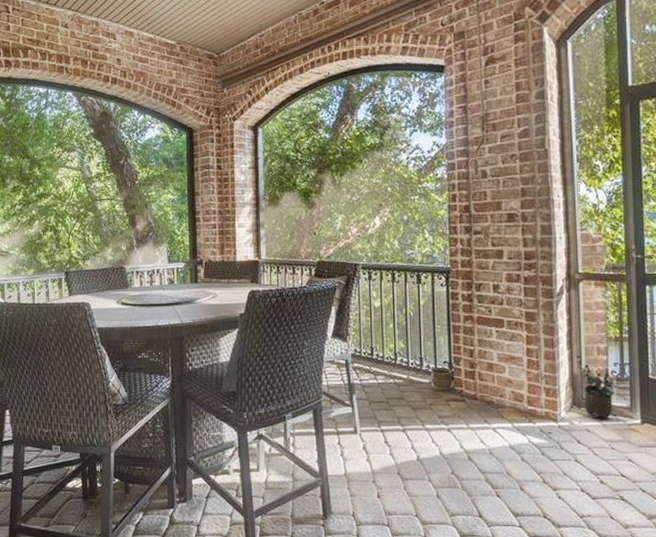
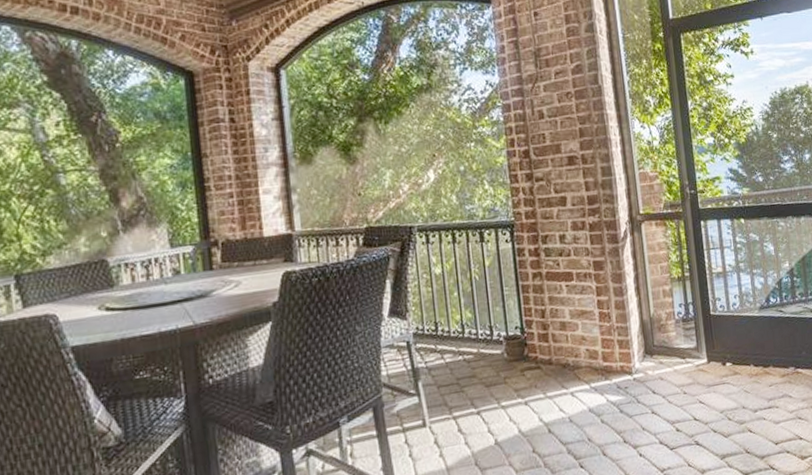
potted plant: present [576,356,617,420] -> none [644,301,683,365]

